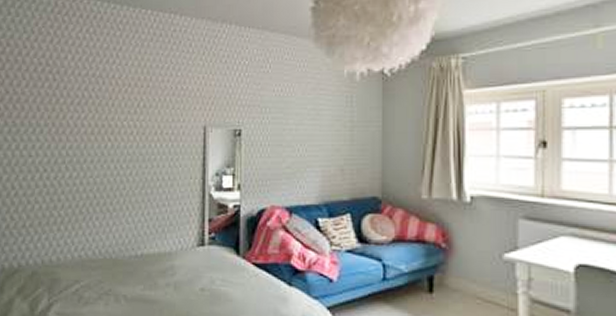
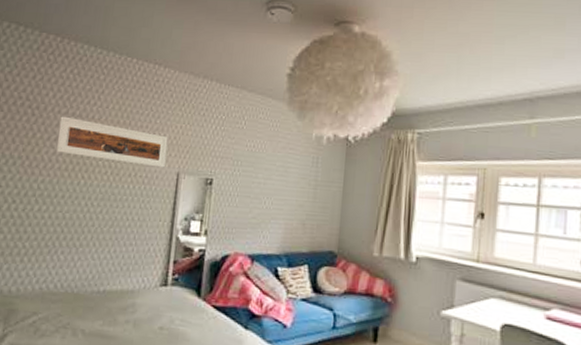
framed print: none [80,78,191,123] -> present [57,116,168,168]

